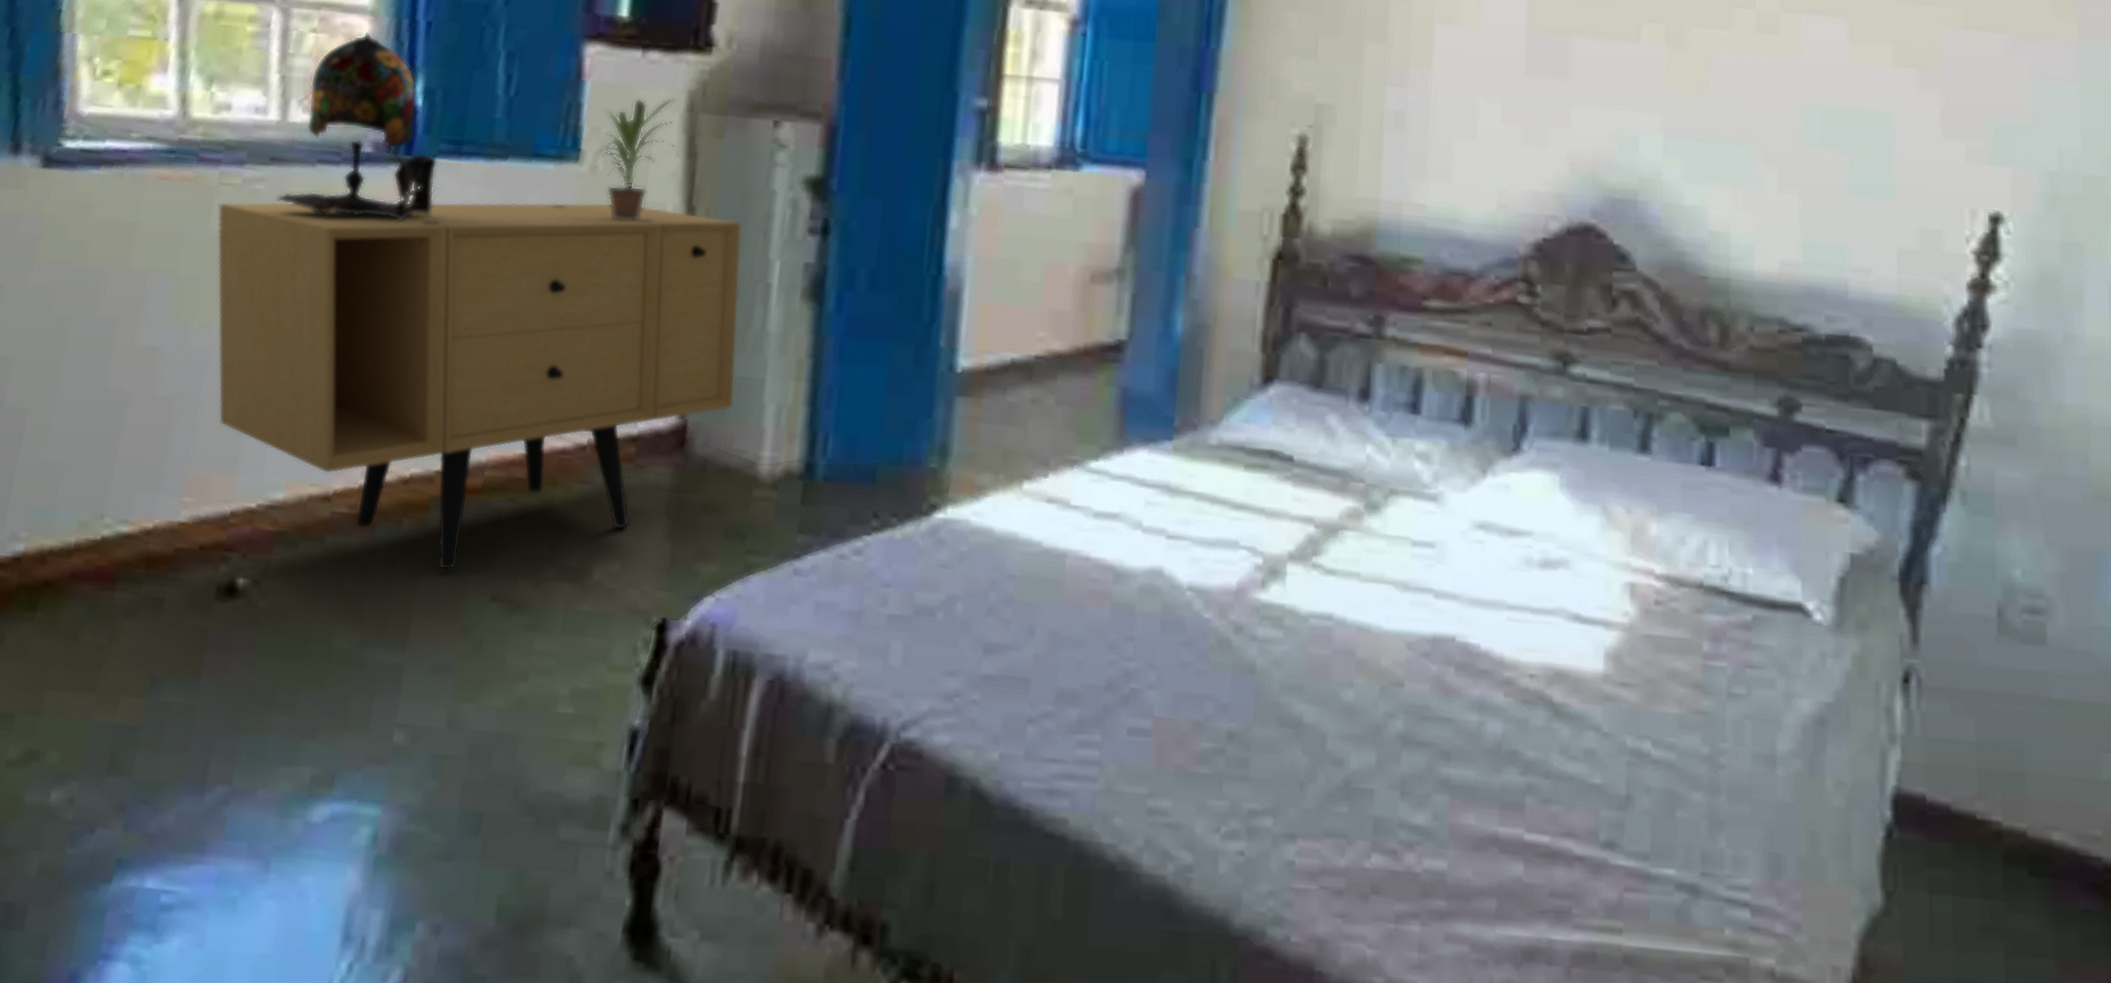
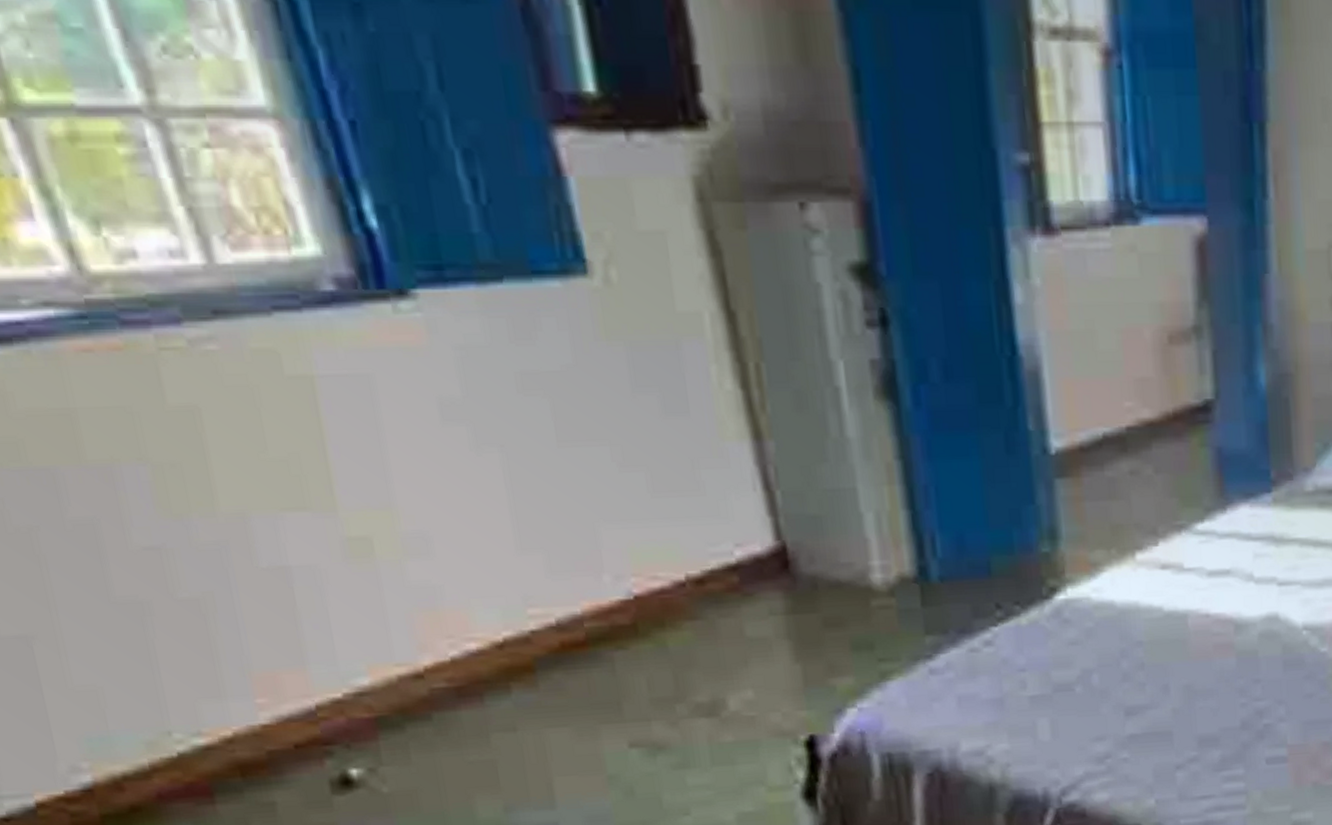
sideboard: present [217,202,742,570] -> none [167,317,829,726]
table lamp: present [276,31,438,221] -> none [224,140,432,372]
potted plant: present [595,97,676,221] -> none [602,188,694,336]

